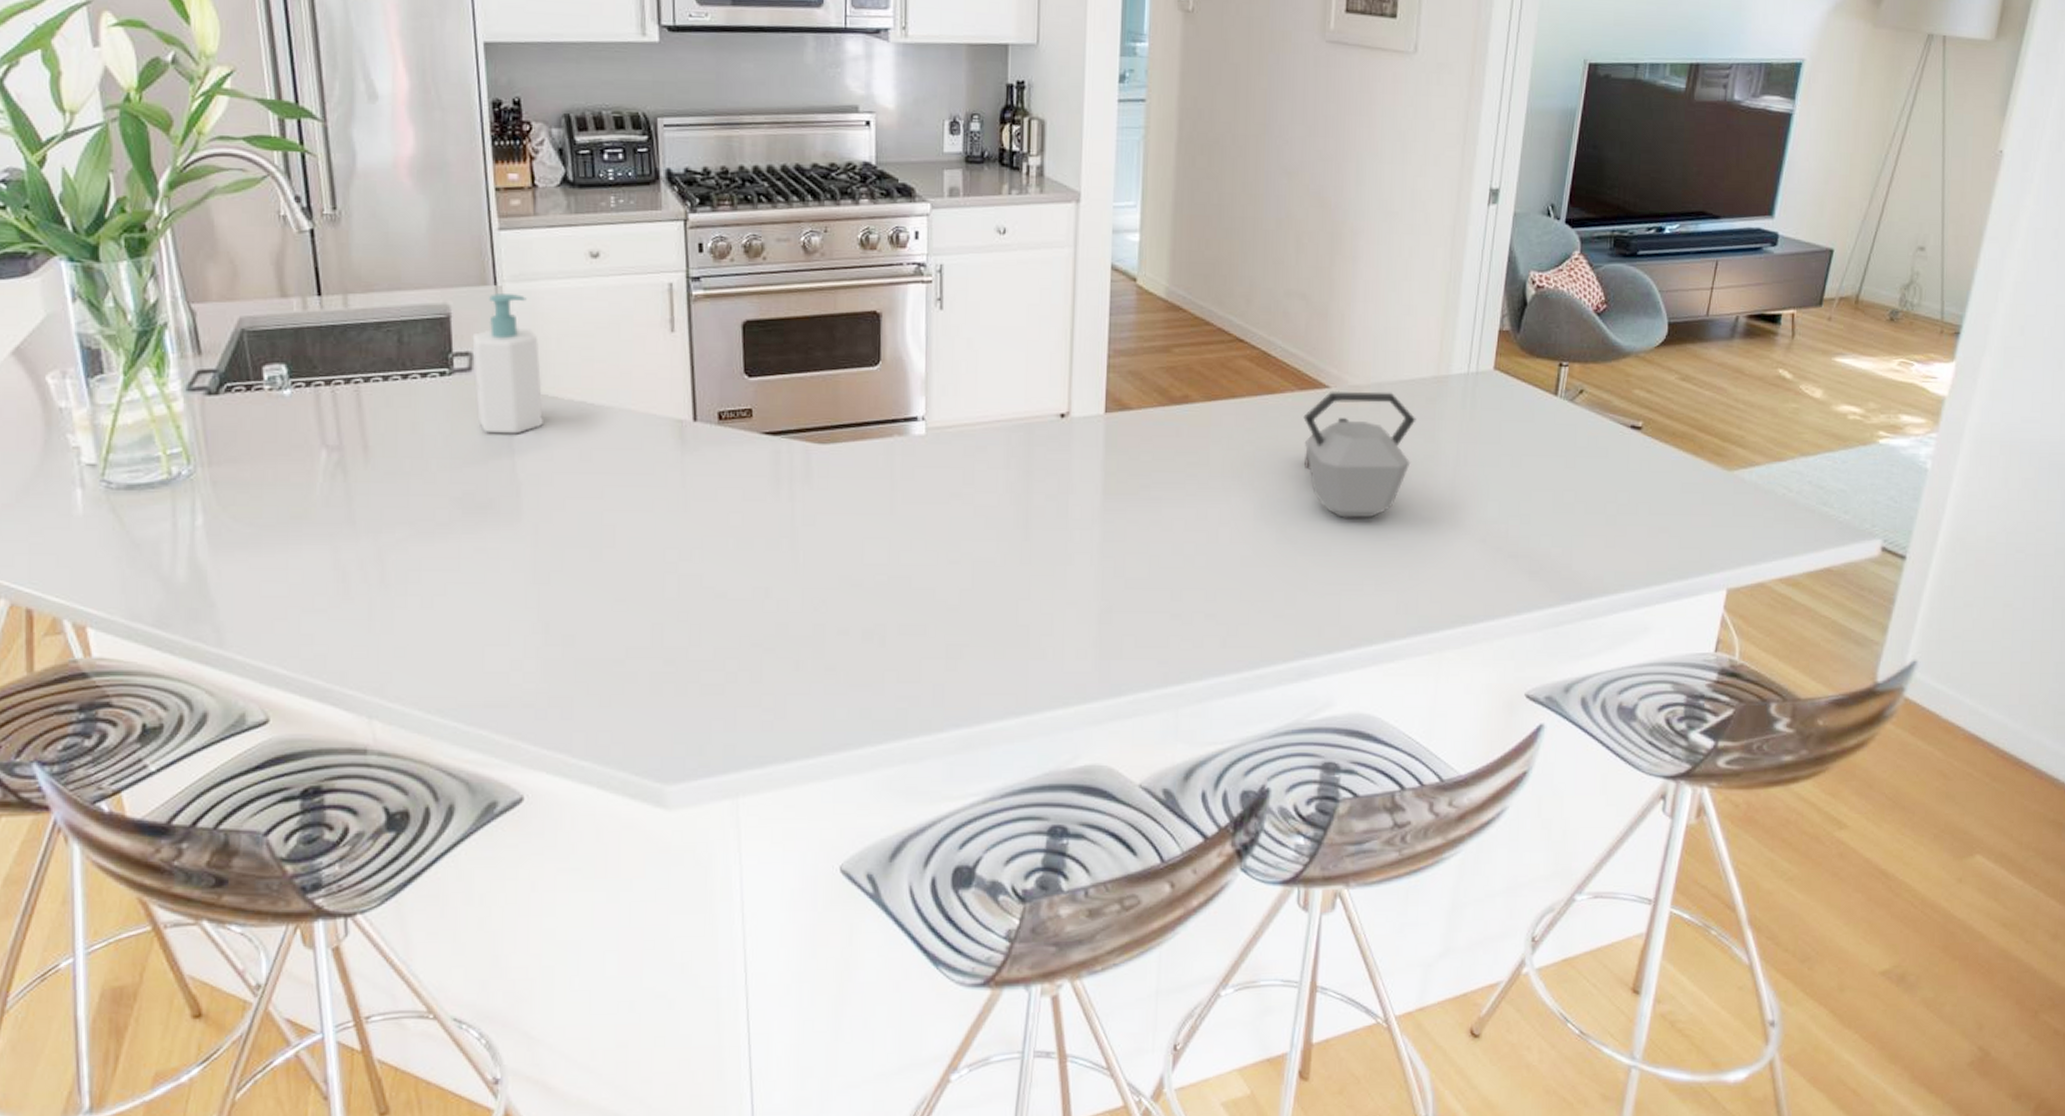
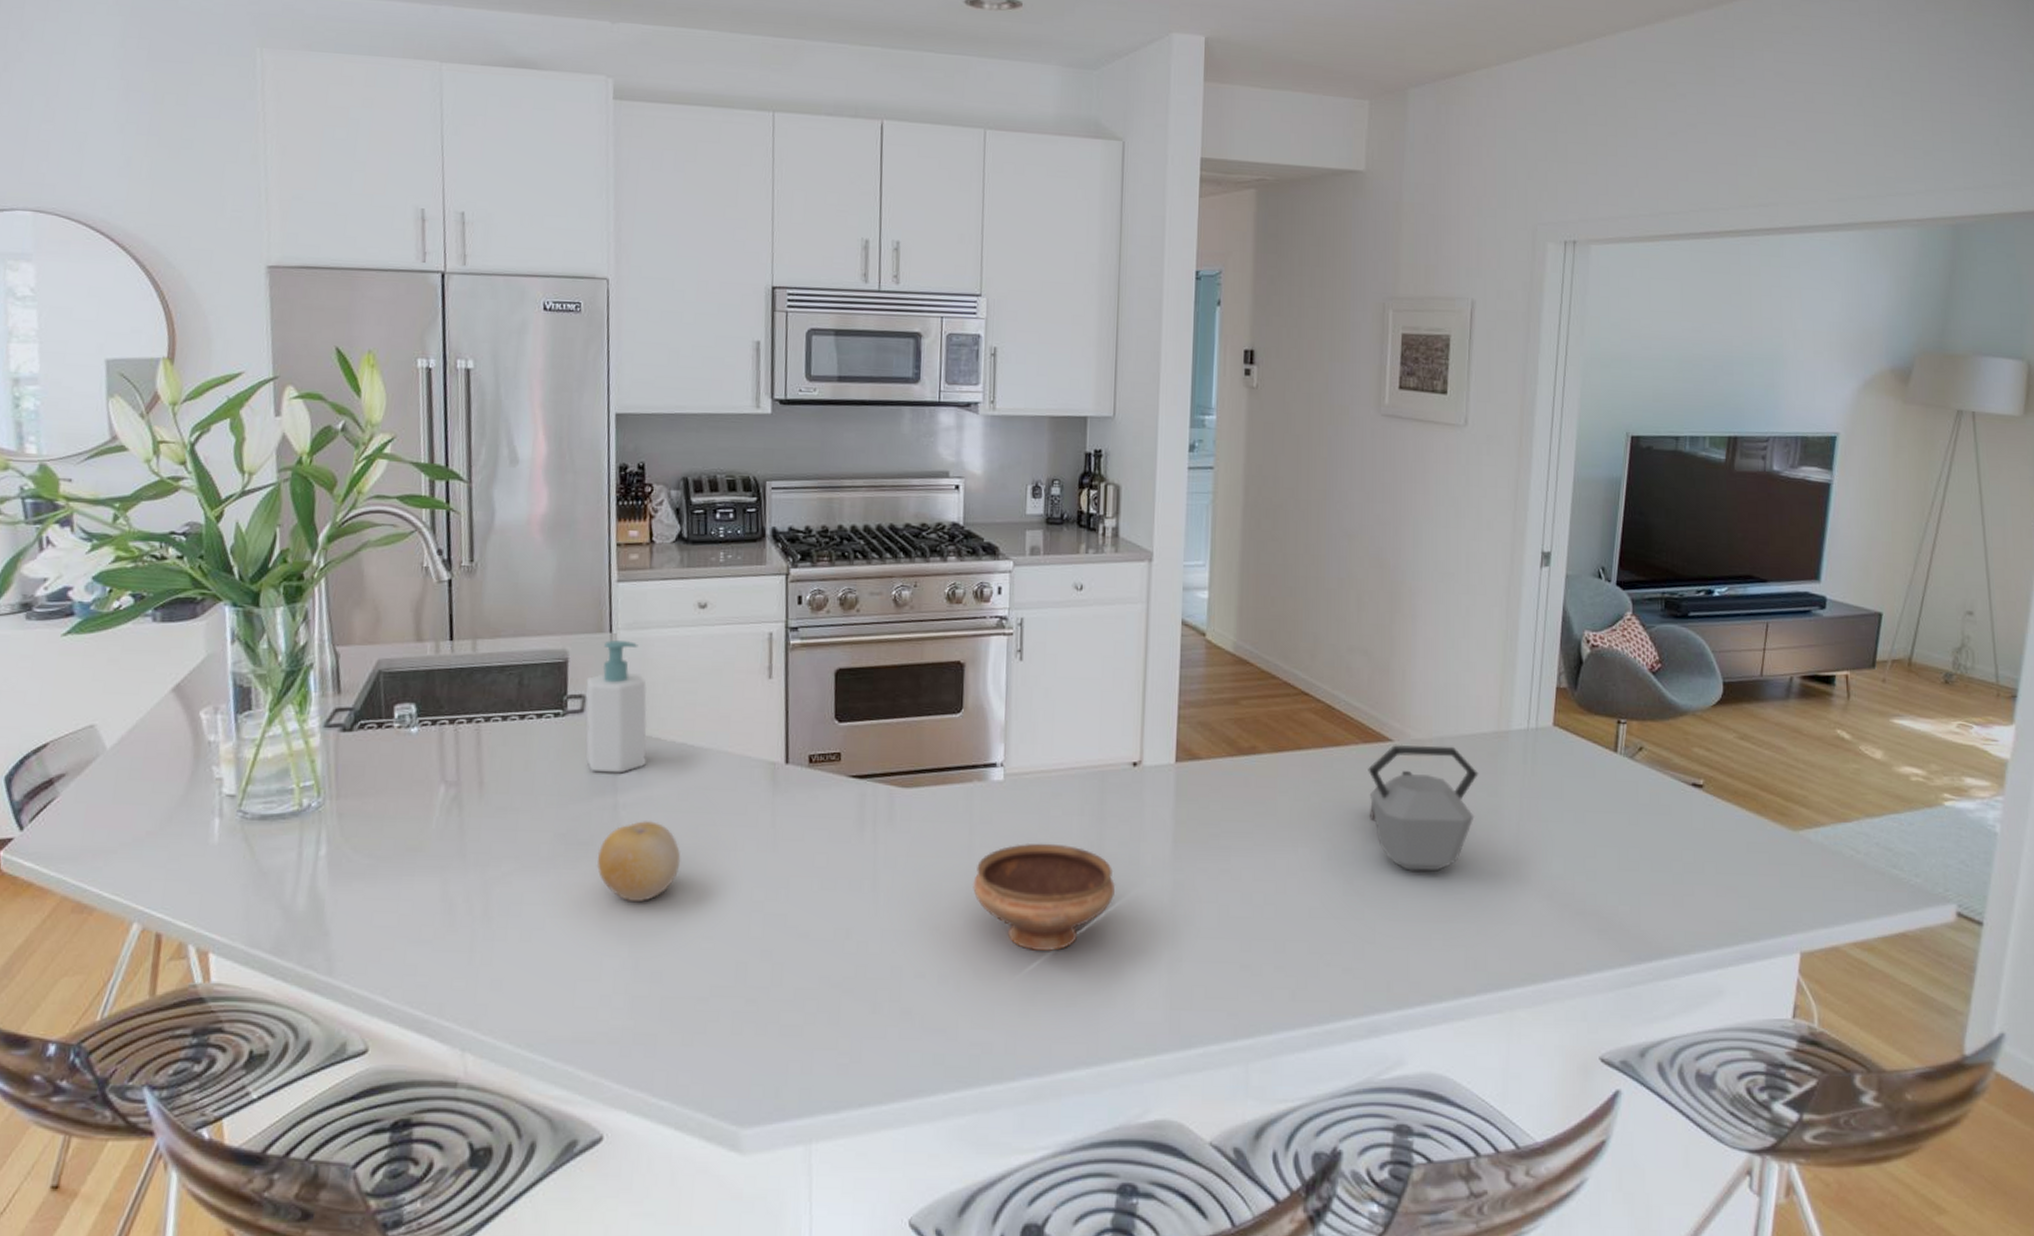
fruit: none [497,483,587,566] -> present [596,821,681,903]
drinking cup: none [896,497,1044,605] -> present [973,842,1116,951]

